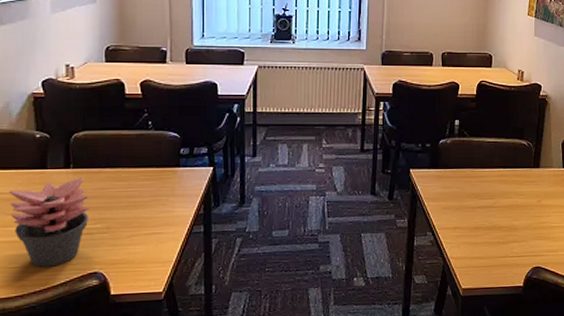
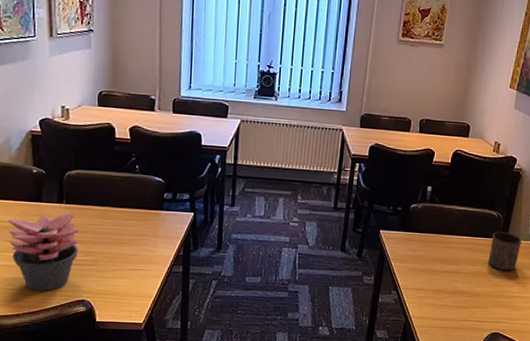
cup: none [522,161,554,201] -> present [488,232,522,271]

